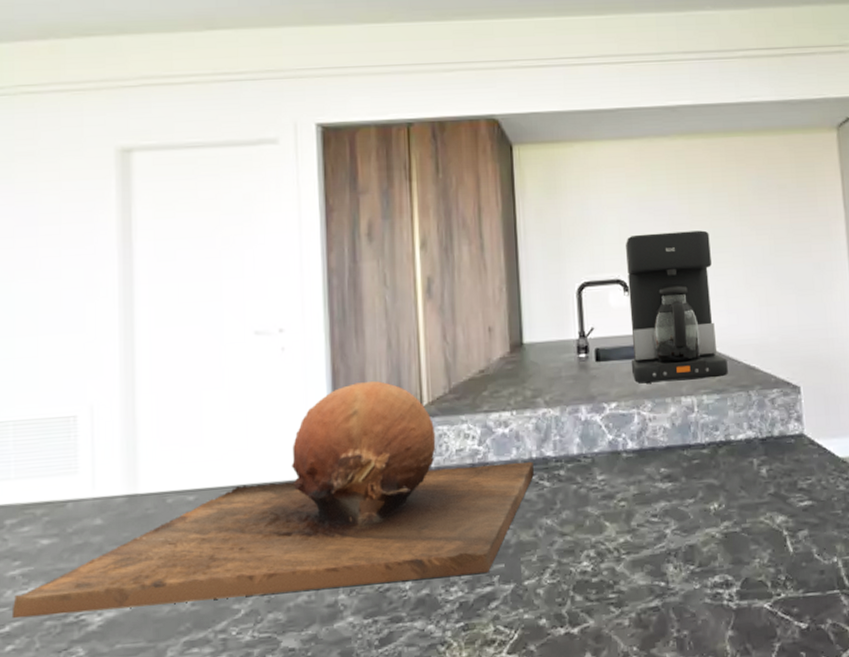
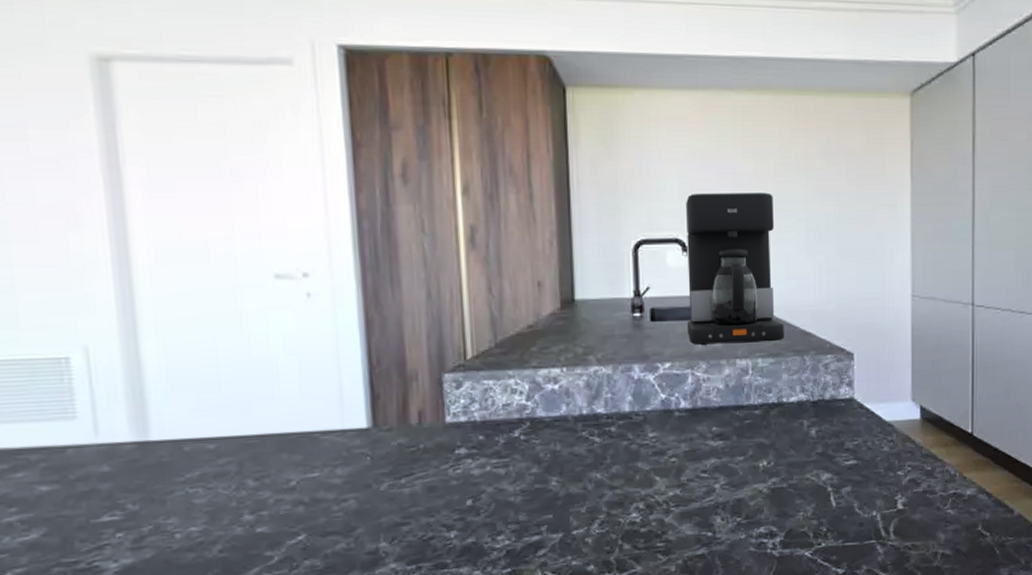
chopping board: present [11,380,534,619] -> none [12,331,584,566]

